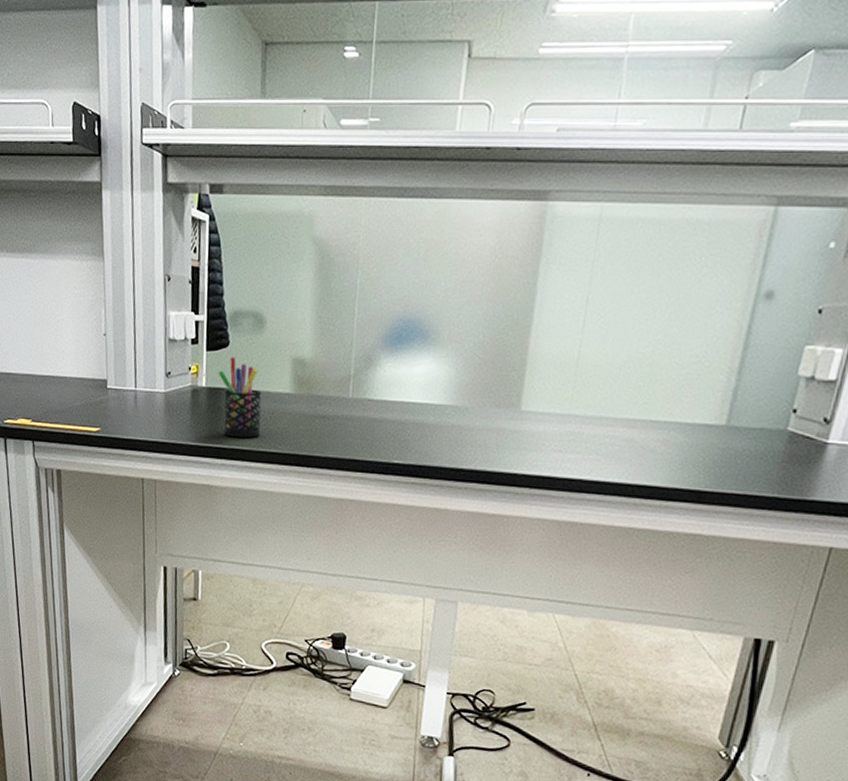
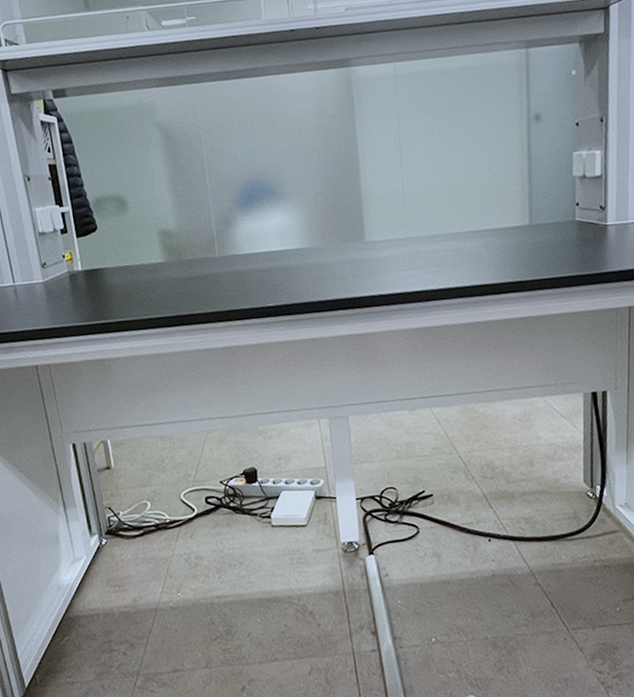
pen holder: present [218,357,262,438] -> none [91,239,142,311]

